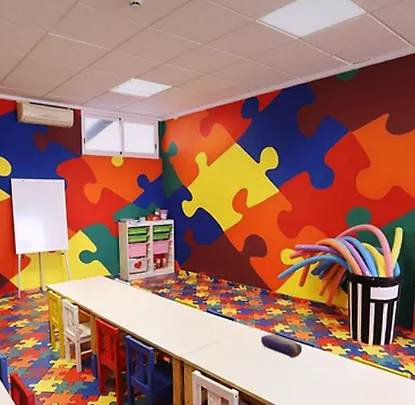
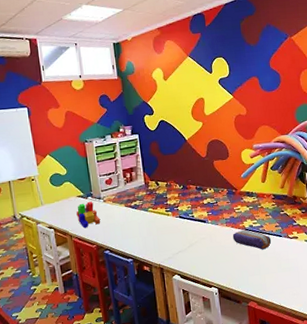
building blocks: none [102,283,126,310] -> present [76,201,101,229]

